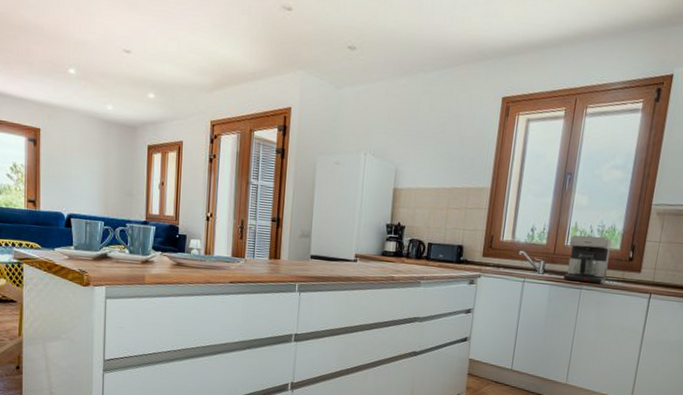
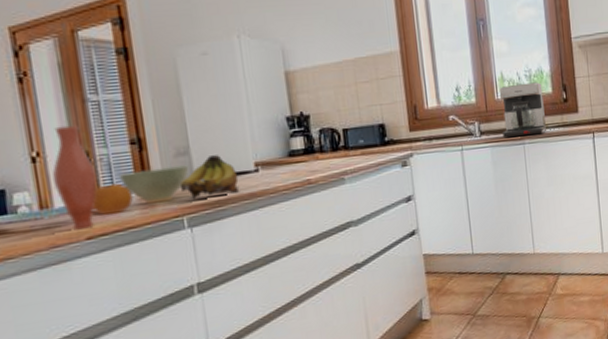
vase: none [216,198,245,276] -> present [52,124,98,230]
fruit: none [238,246,265,269] -> present [92,183,133,215]
bowl: none [259,241,308,270] -> present [118,165,189,205]
fruit: none [298,242,341,275] -> present [180,155,240,200]

